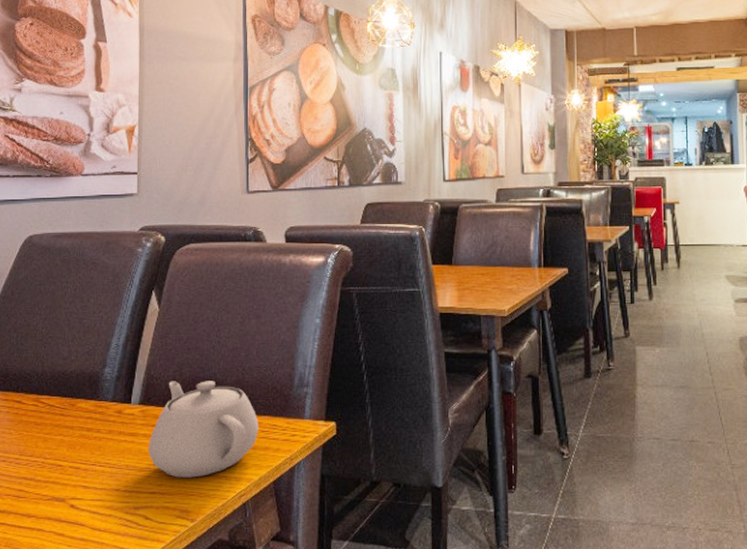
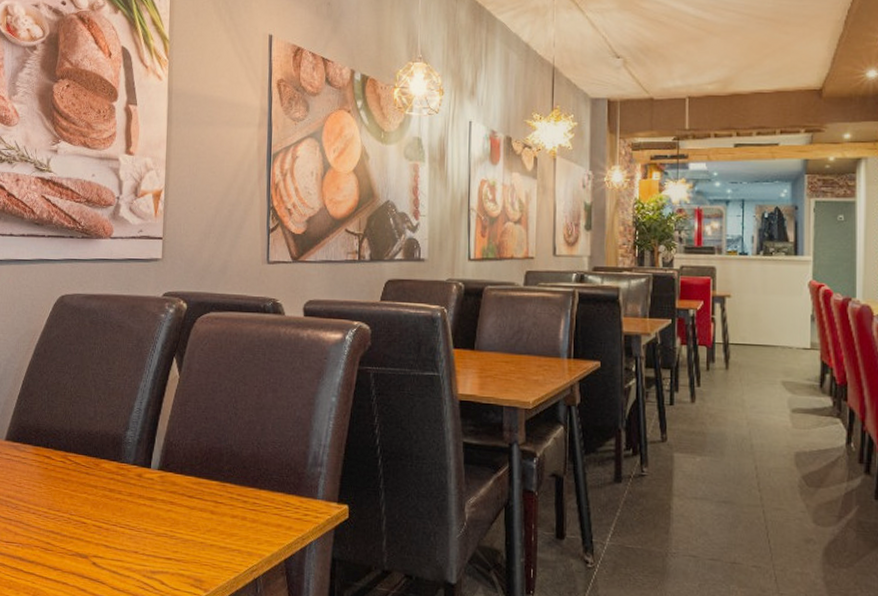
teapot: present [148,381,259,478] -> none [165,449,272,548]

